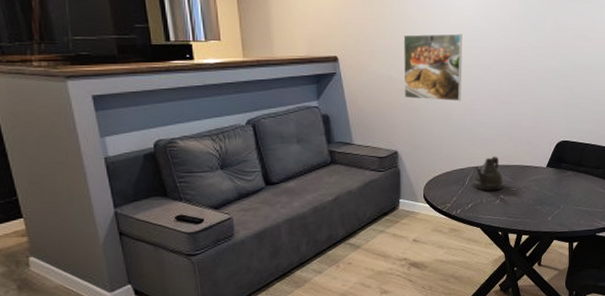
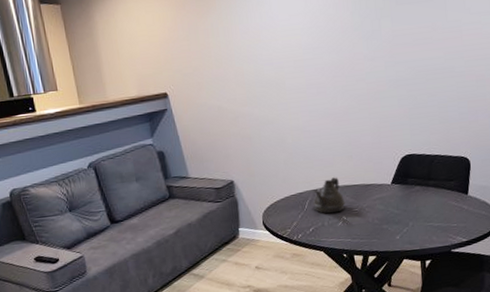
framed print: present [403,33,463,102] -> none [230,54,295,127]

